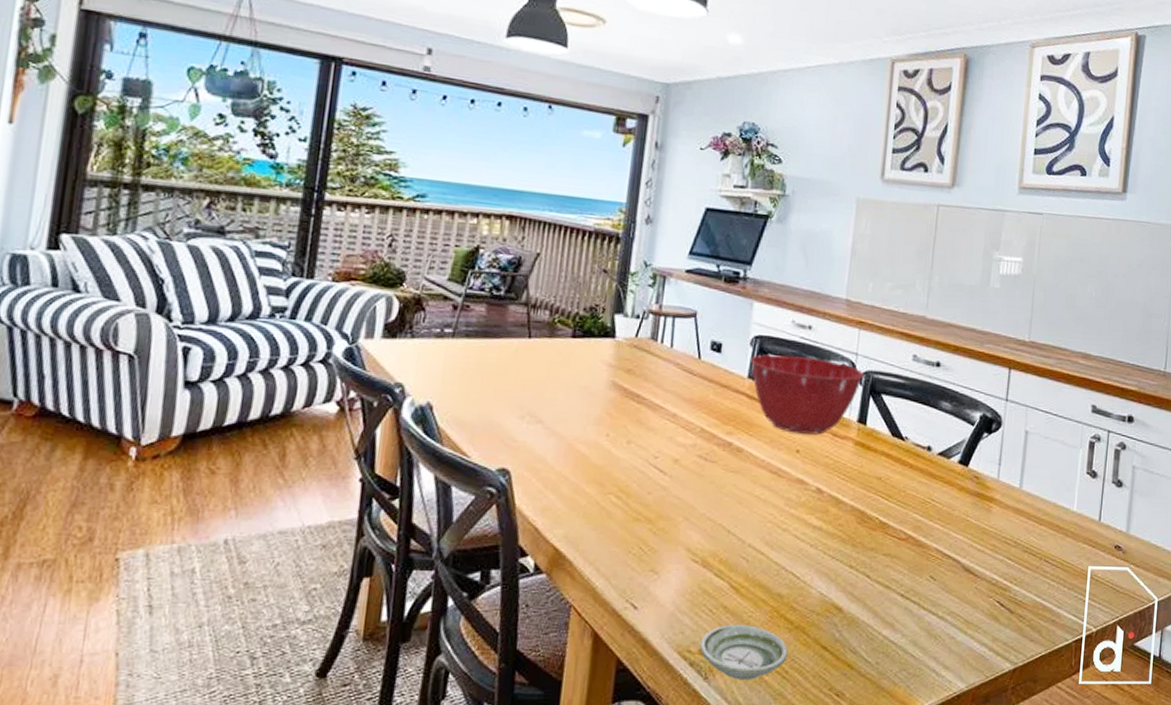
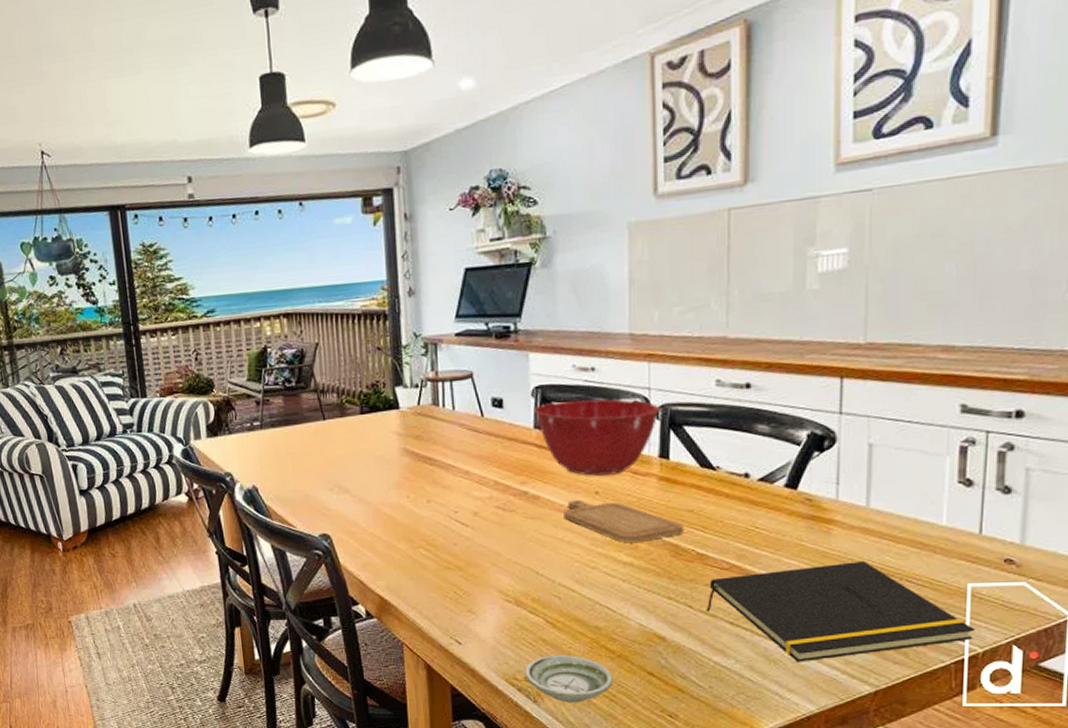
chopping board: none [763,456,872,506] -> present [563,499,685,542]
notepad: none [882,540,1092,638] -> present [706,561,976,662]

